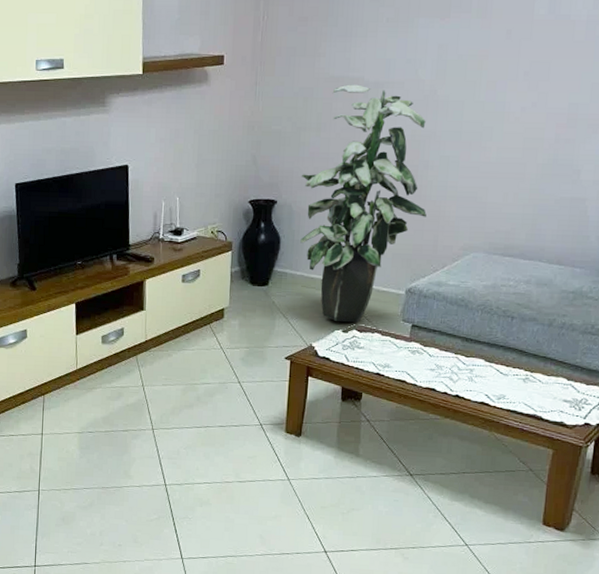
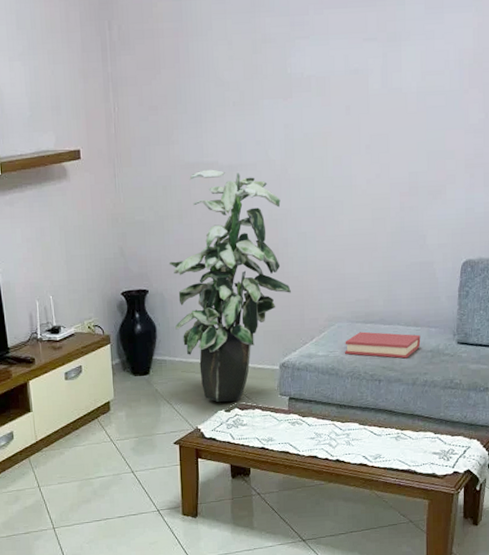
hardback book: none [478,264,563,297] -> present [345,331,421,359]

